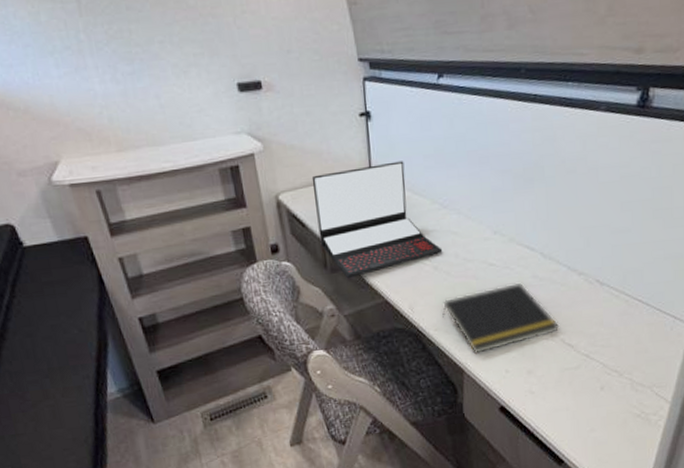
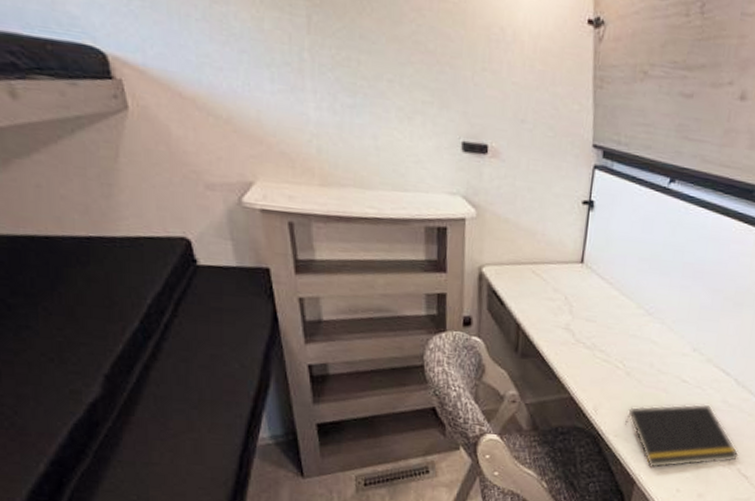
laptop: present [311,161,443,279] -> none [515,254,639,368]

